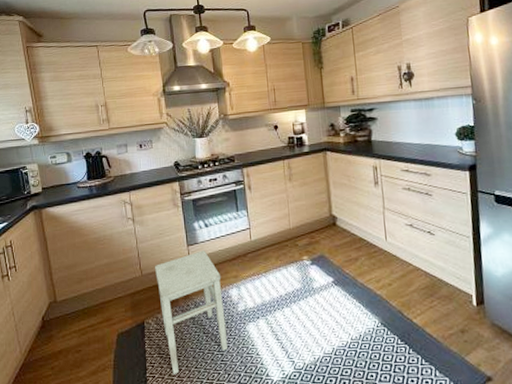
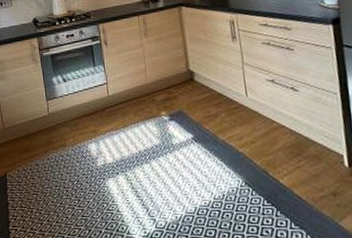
stool: present [154,250,227,374] -> none [15,105,87,228]

